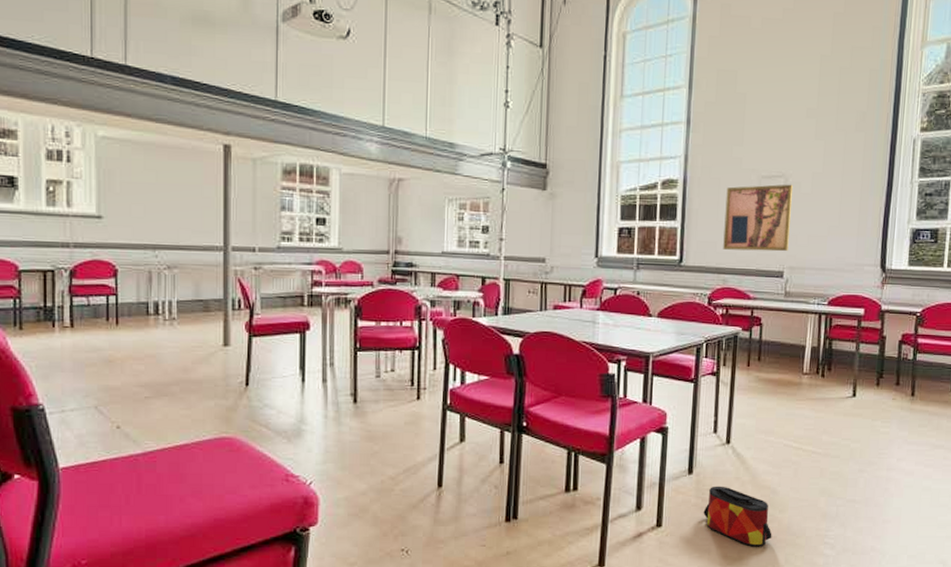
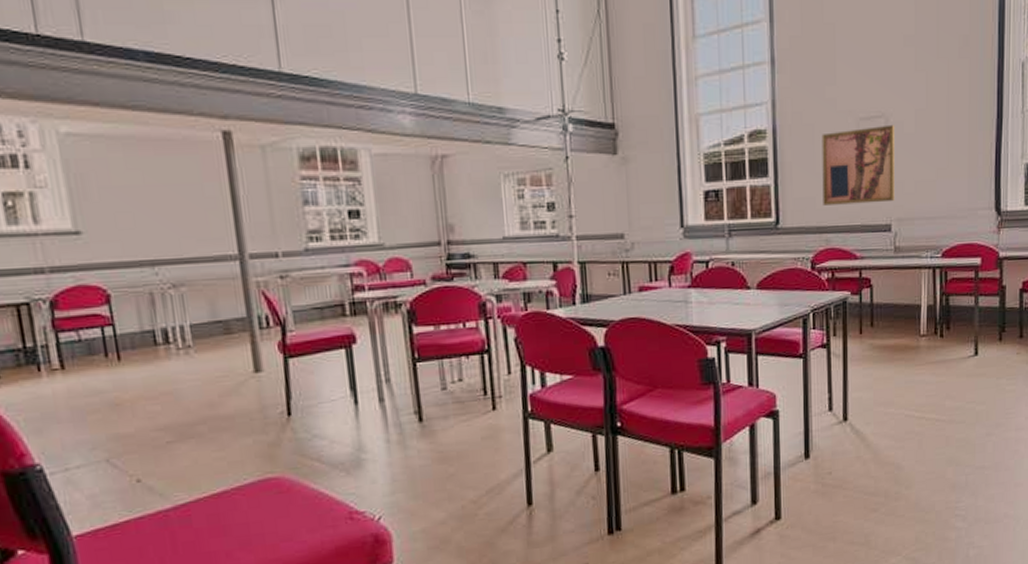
bag: present [703,486,772,547] -> none [824,467,900,529]

